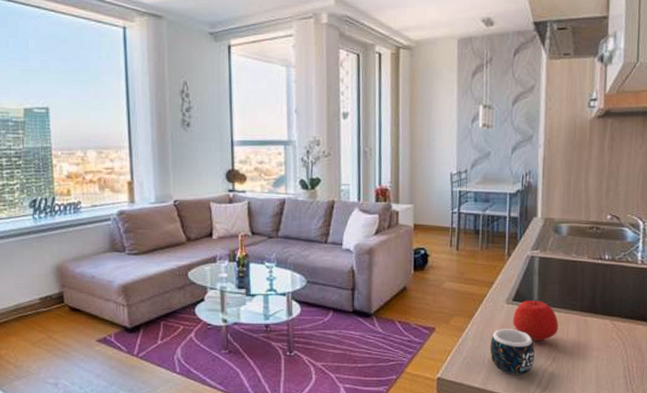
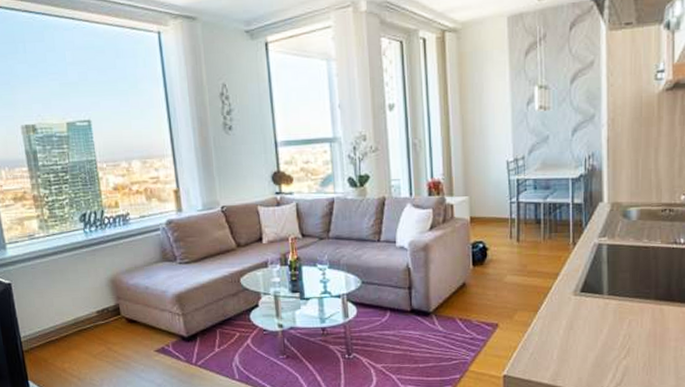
mug: present [489,329,535,375] -> none [558,321,607,369]
apple: present [513,299,558,341] -> none [582,289,631,333]

